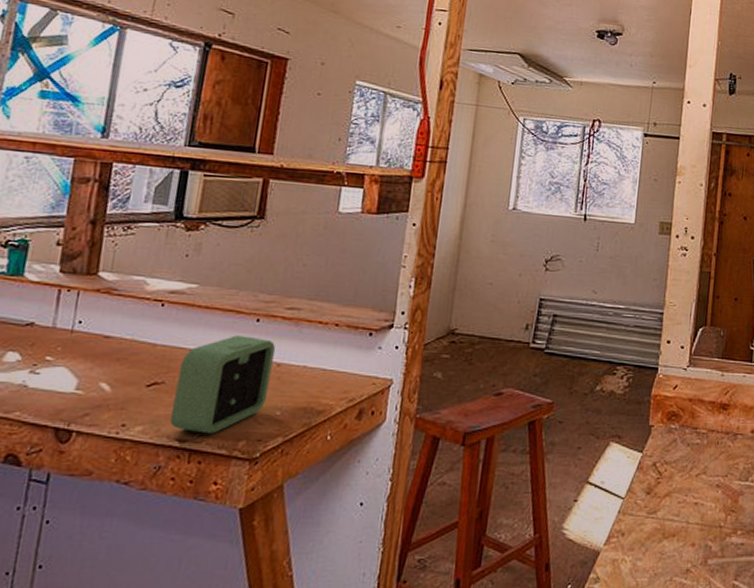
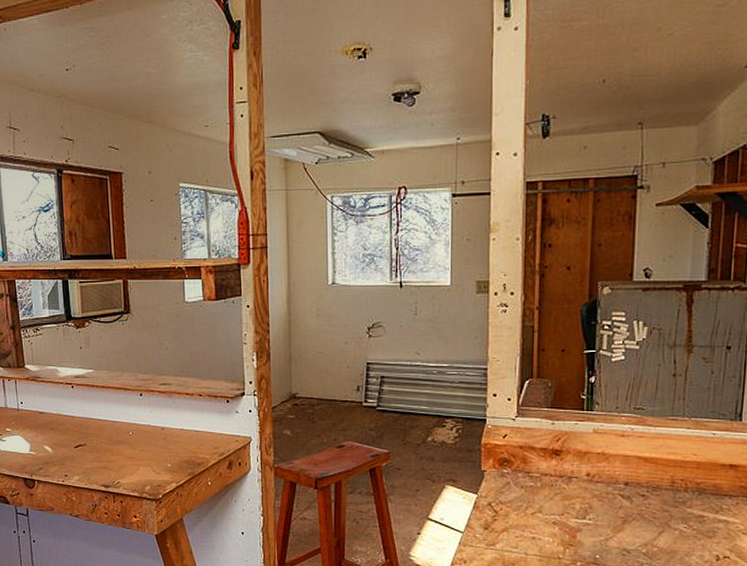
alarm clock: present [169,335,275,434] -> none [93,407,159,481]

